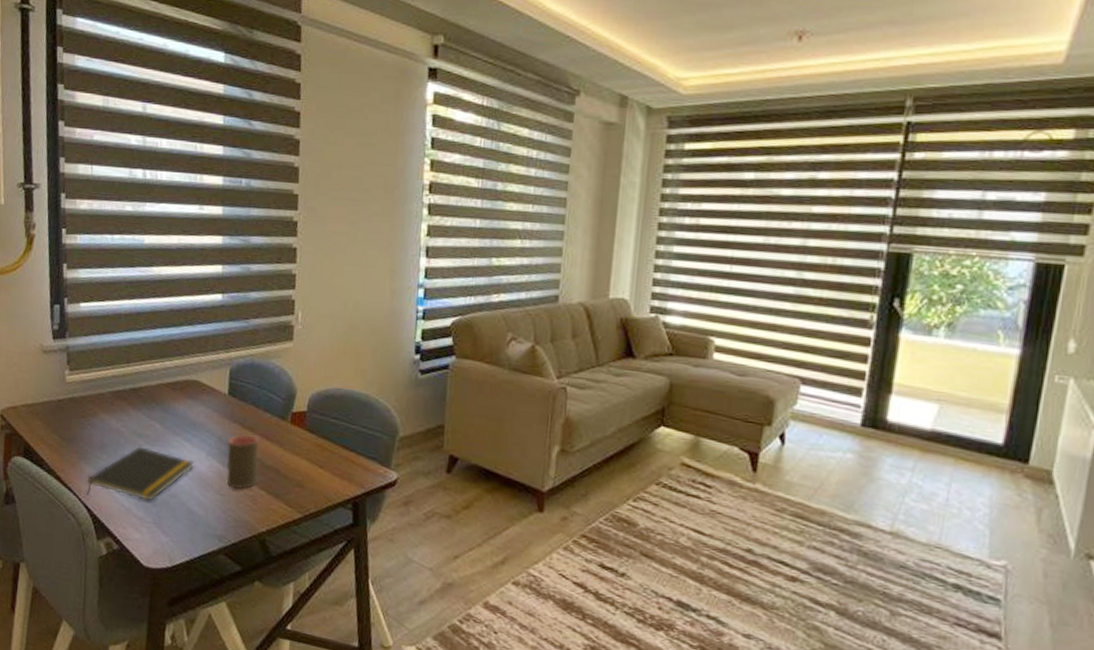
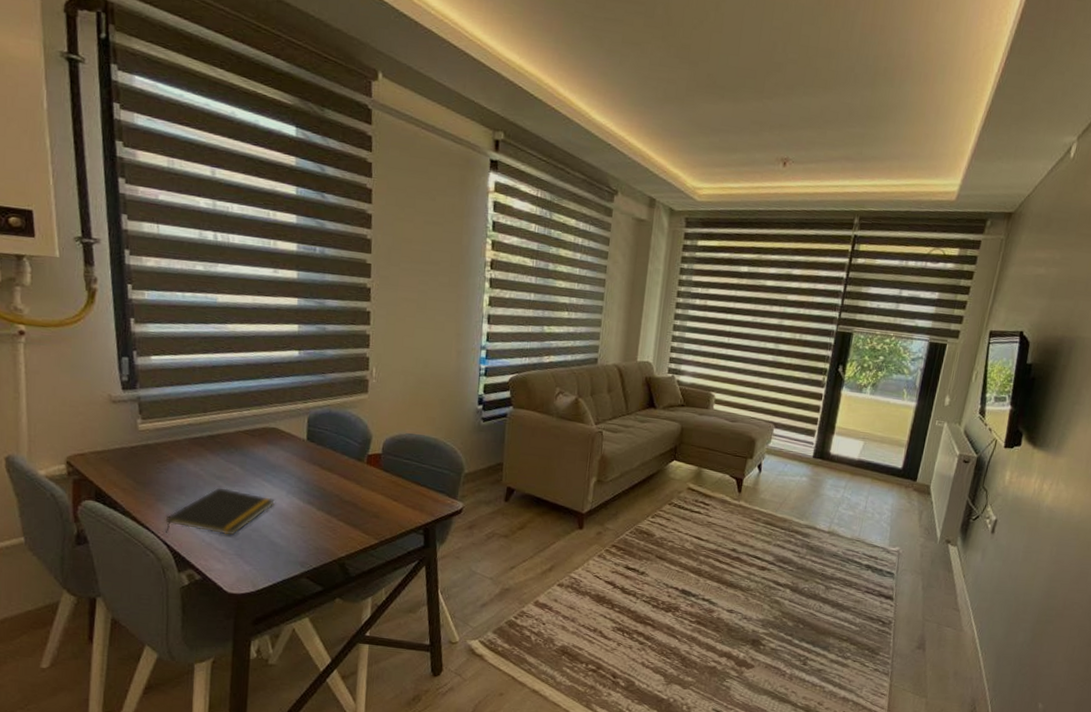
cup: present [226,434,259,490] -> none [306,474,338,522]

